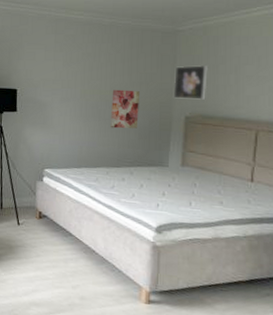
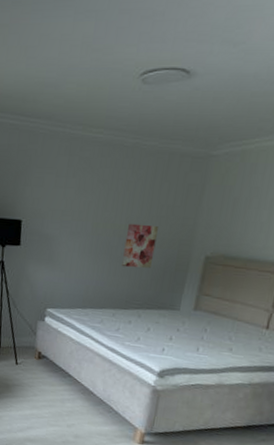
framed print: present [173,65,208,100] -> none [195,198,240,238]

